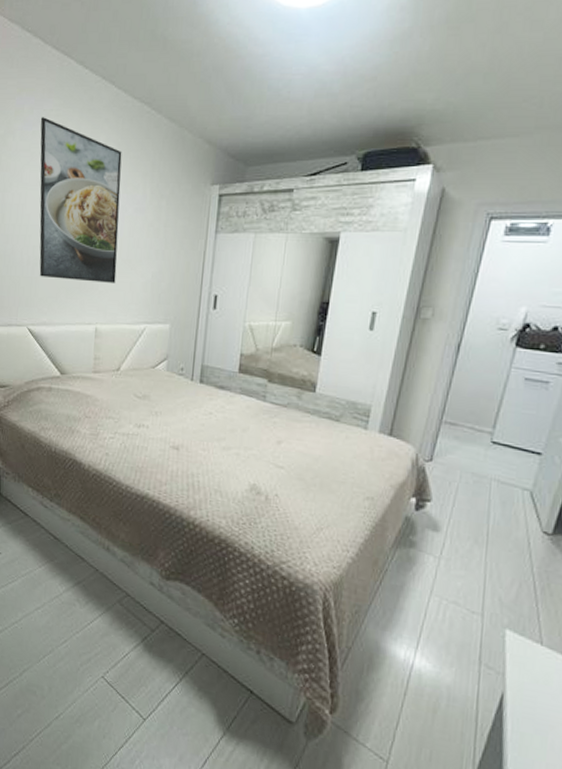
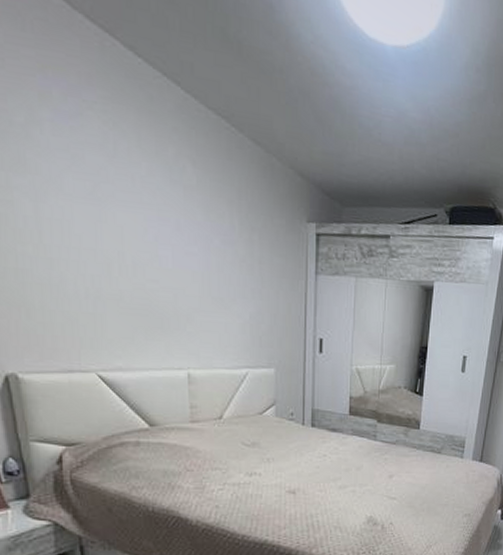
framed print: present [39,117,122,283] -> none [79,109,207,324]

